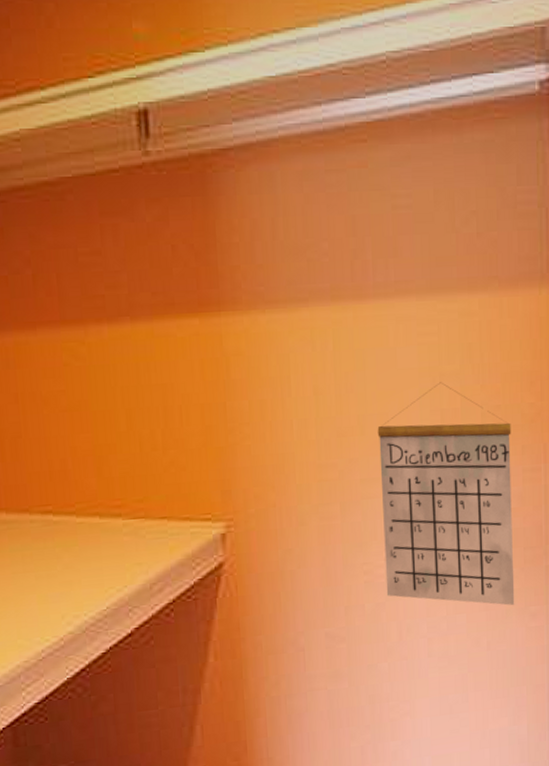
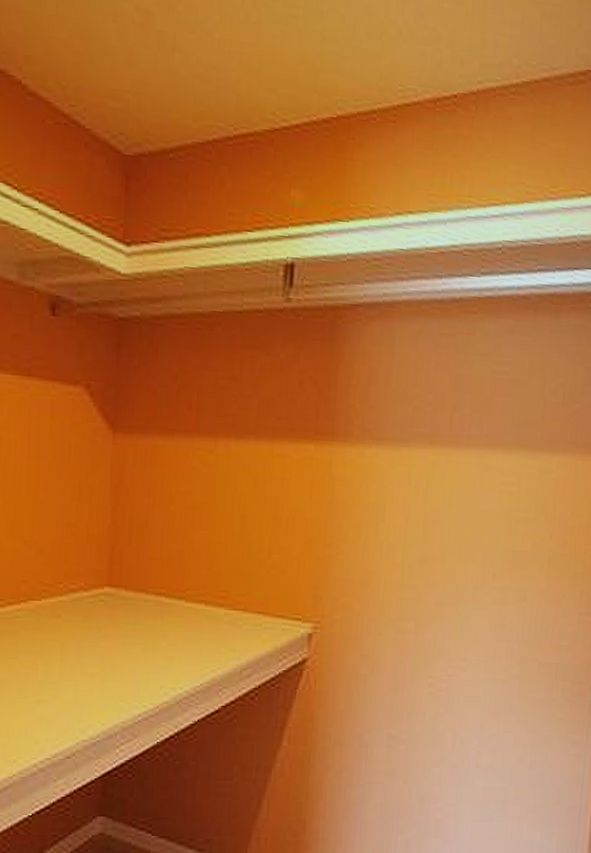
calendar: present [377,382,515,606] -> none [446,527,573,733]

